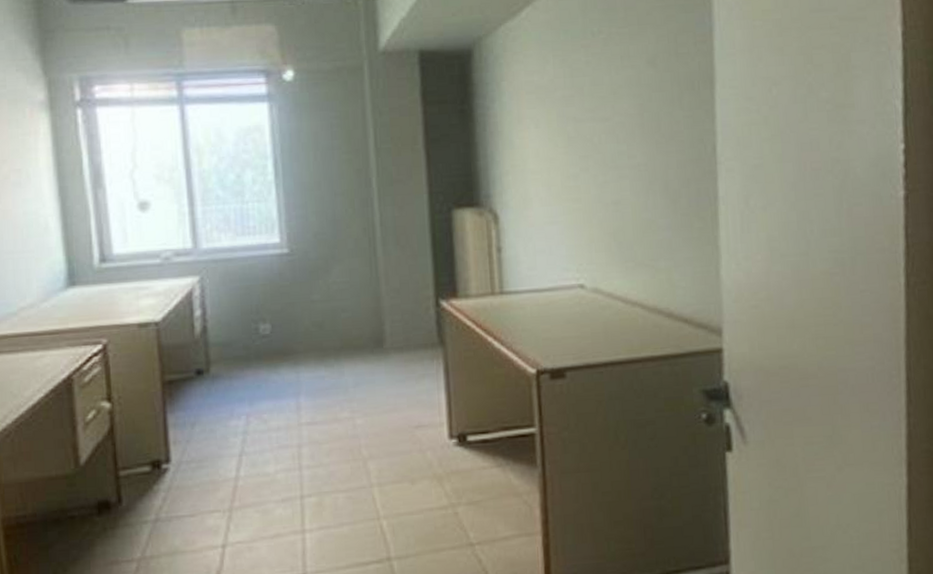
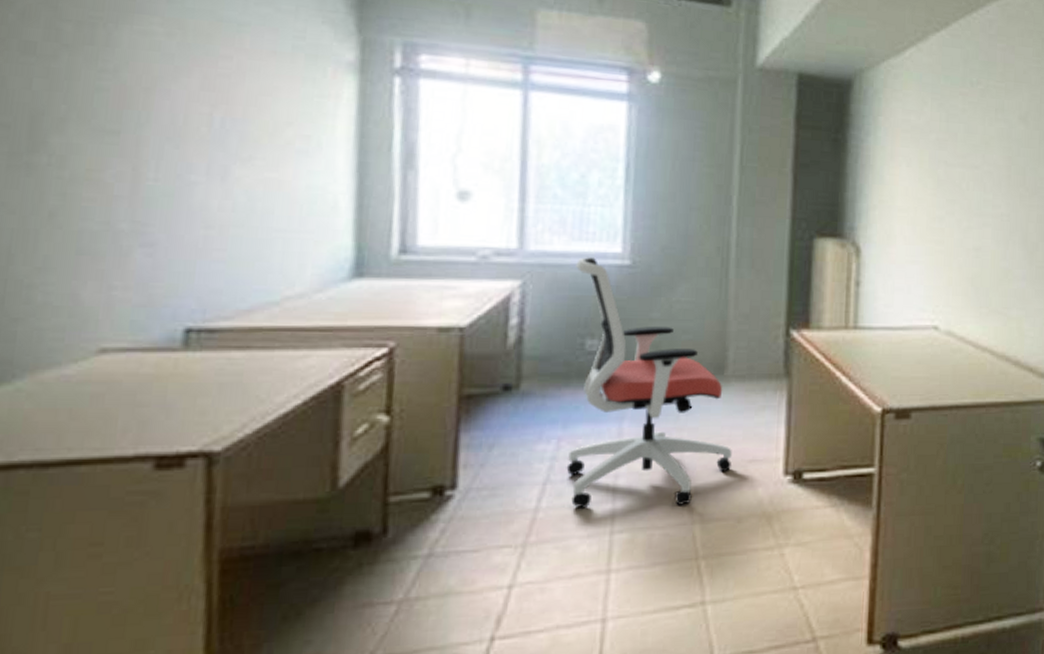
office chair: none [243,249,400,476] -> present [566,257,732,508]

